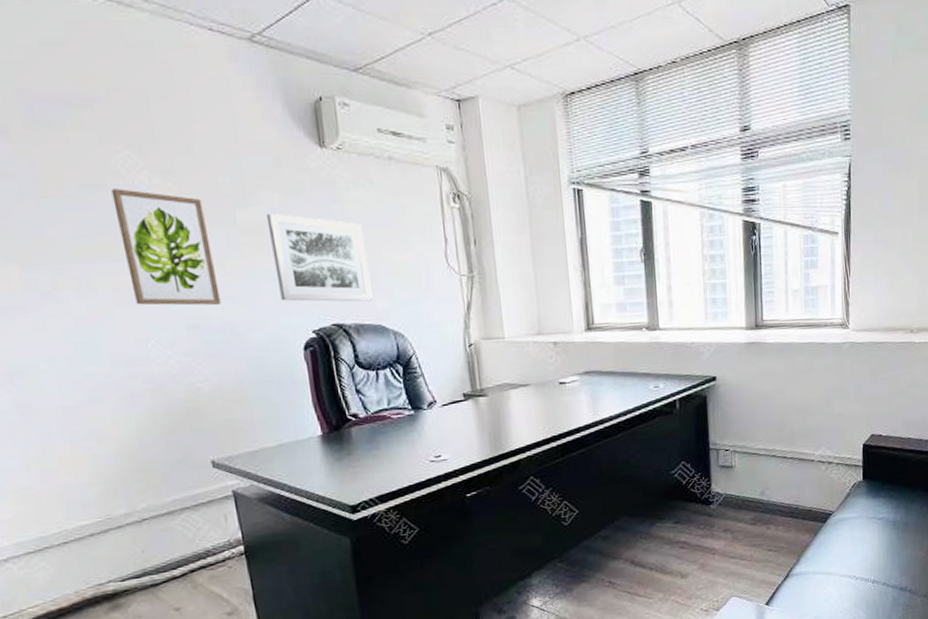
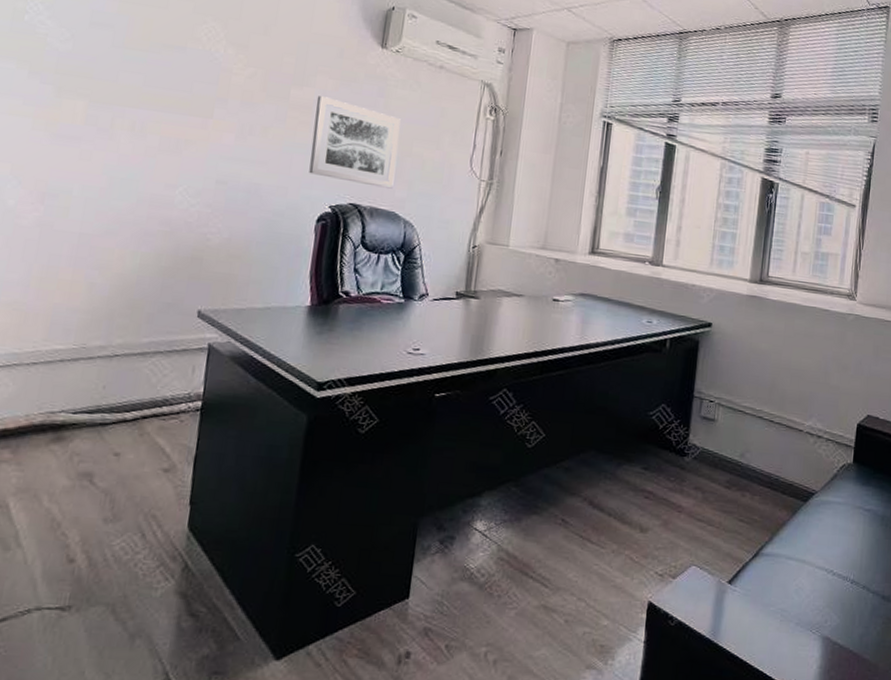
wall art: present [111,188,221,306] -> none [178,52,265,167]

